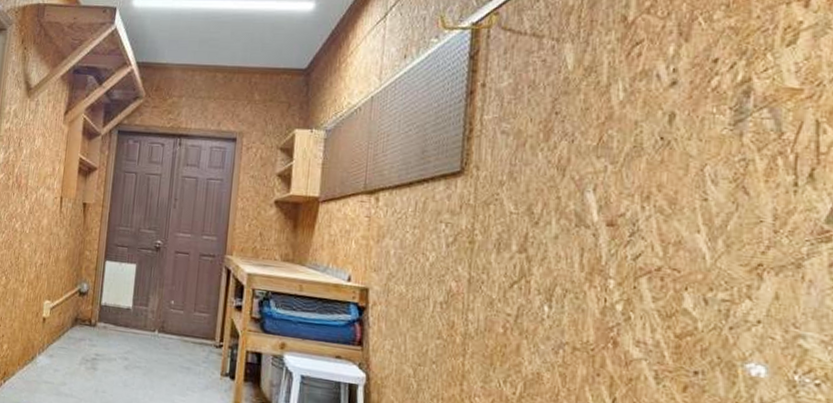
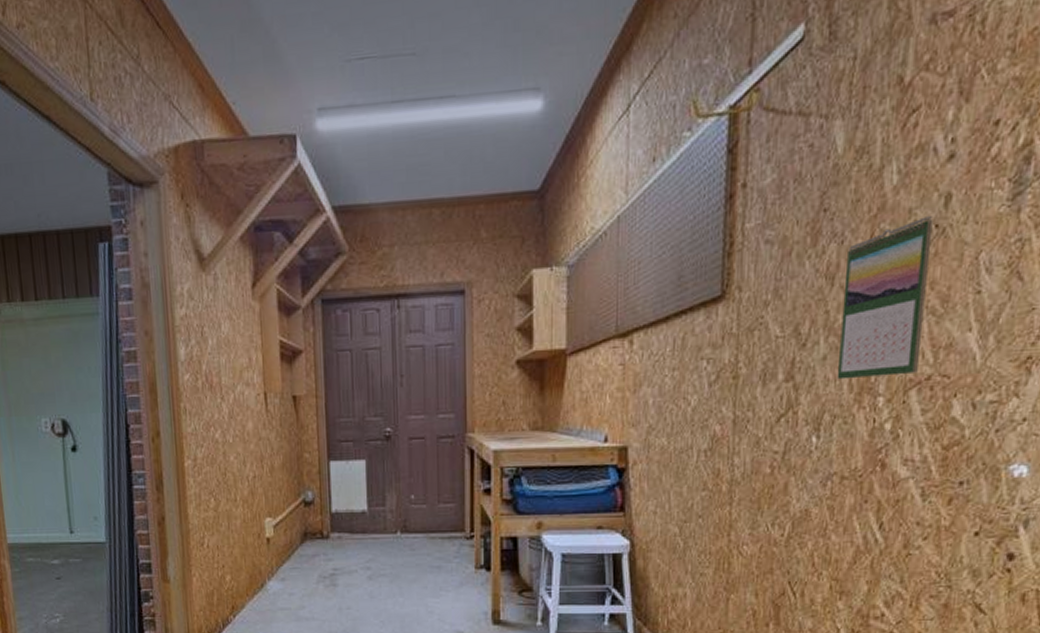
calendar: none [568,129,659,263] -> present [836,216,934,380]

